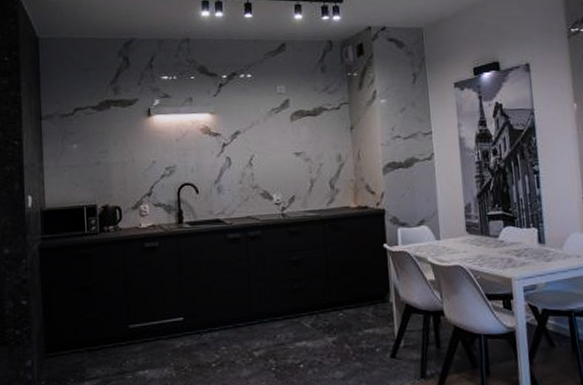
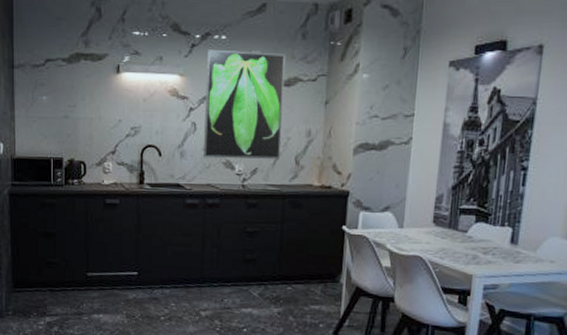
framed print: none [235,86,316,191] -> present [204,49,286,159]

